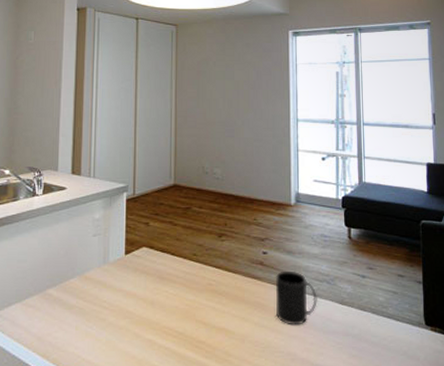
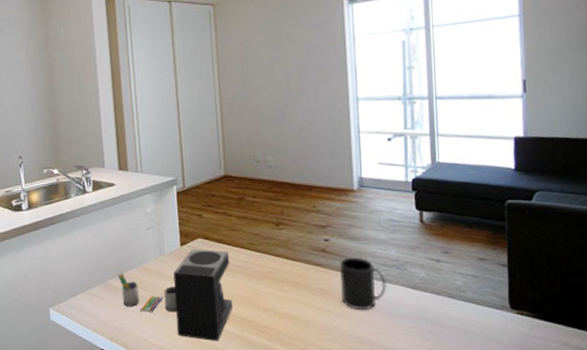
coffee maker: none [58,258,173,358] -> present [117,249,233,342]

